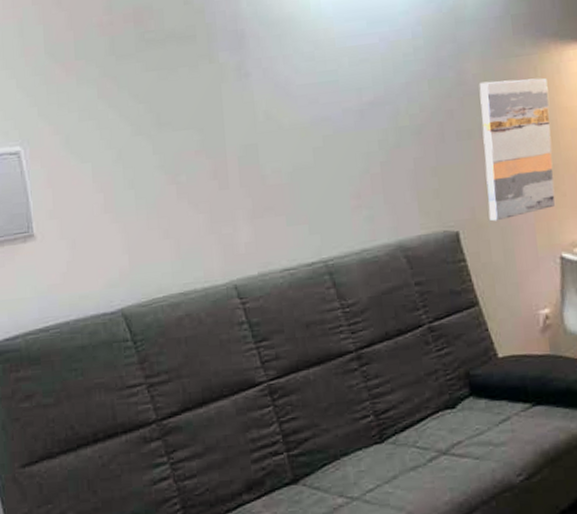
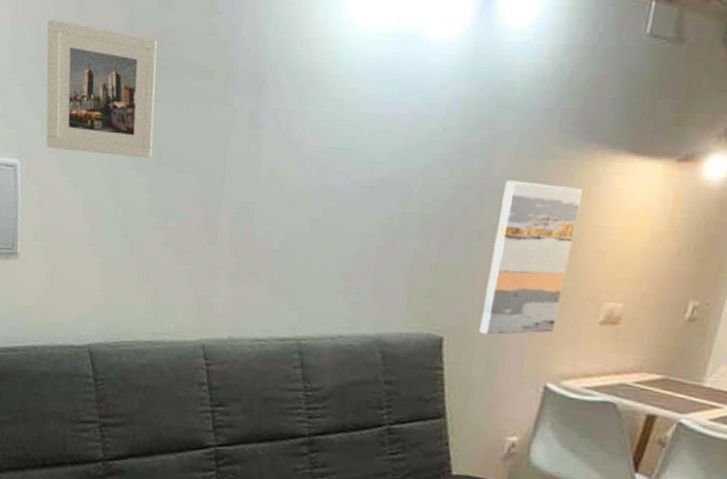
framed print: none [29,15,152,131] -> present [46,20,157,159]

